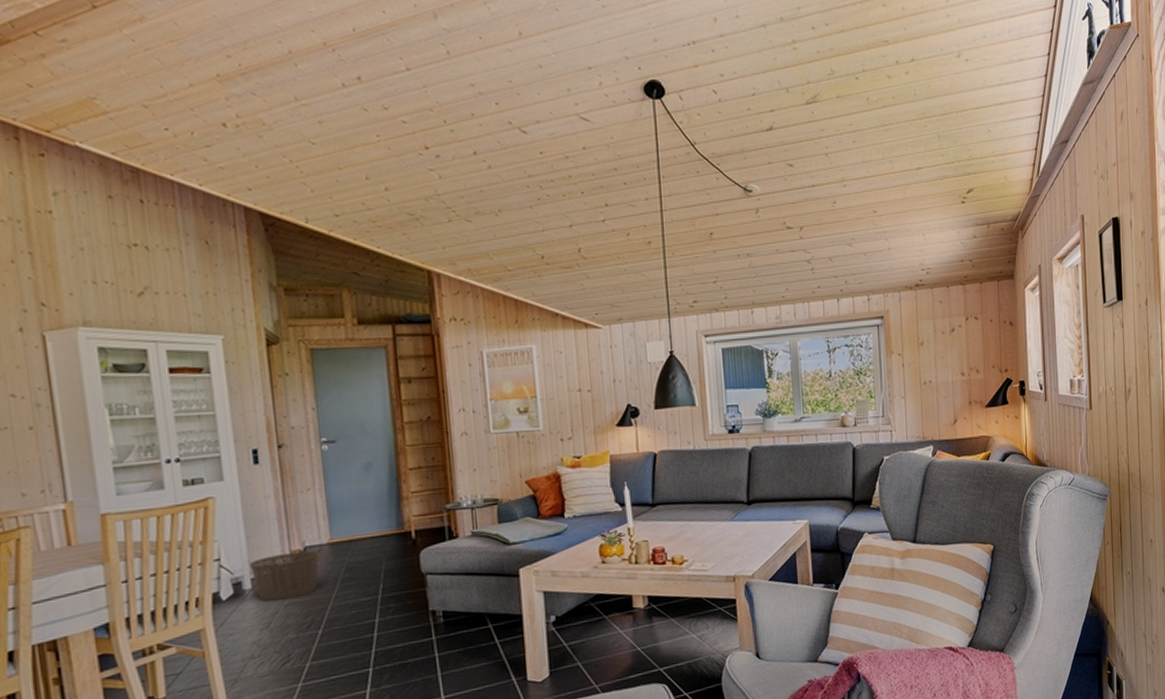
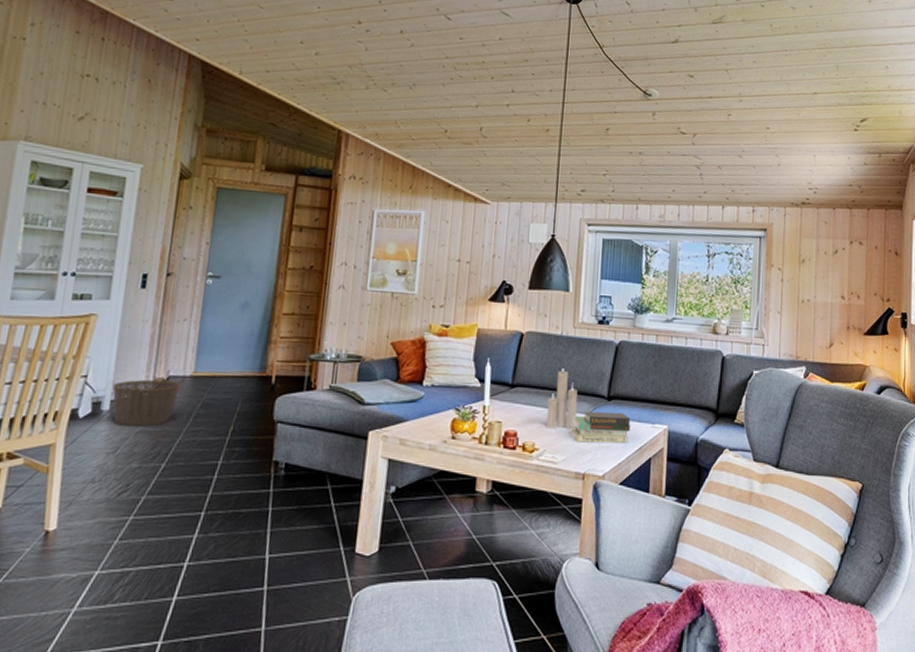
candle: none [689,481,721,540] -> present [545,368,578,430]
books: none [715,514,773,548] -> present [570,411,631,444]

